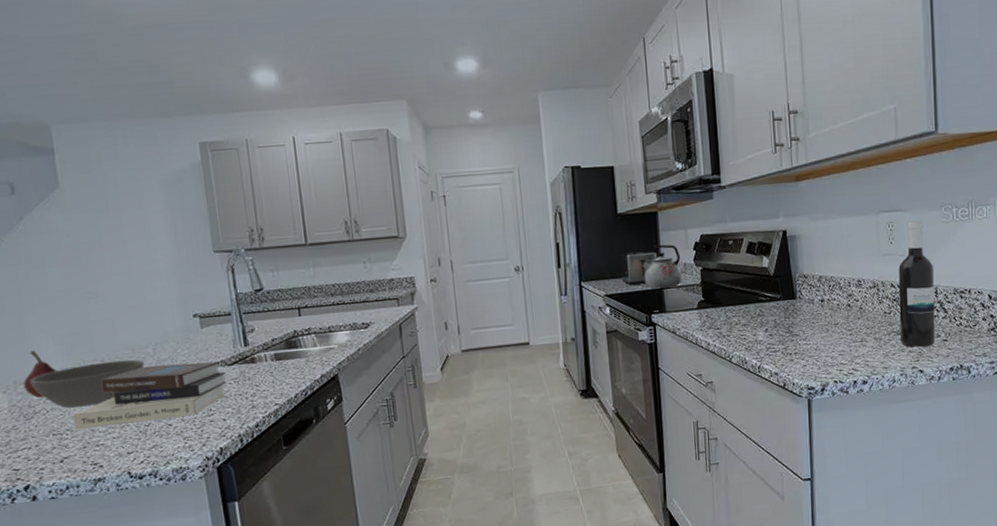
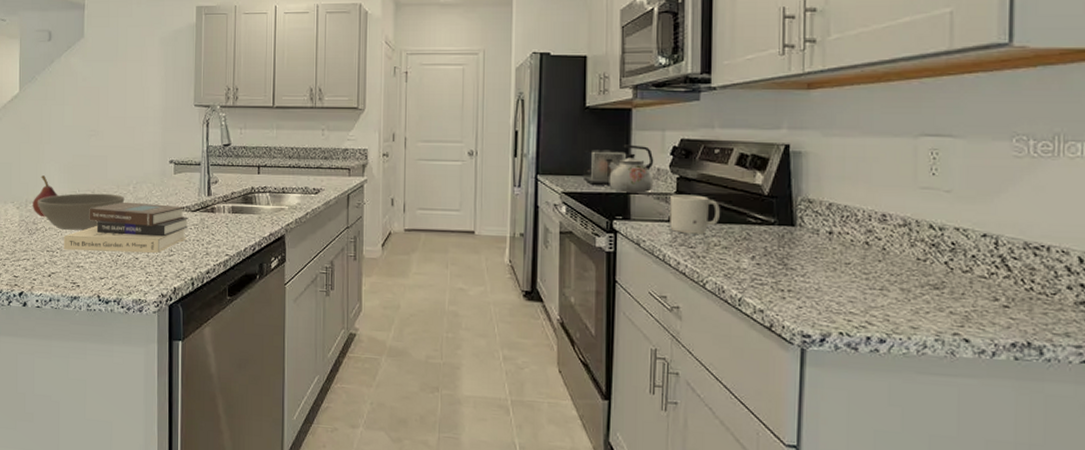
mug: none [697,282,739,318] -> present [670,194,721,234]
wine bottle: present [898,221,936,348] -> none [939,151,996,312]

